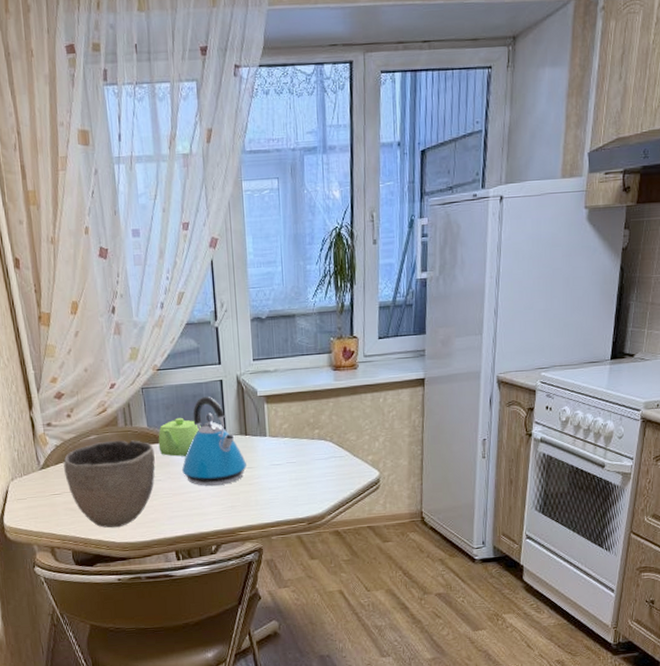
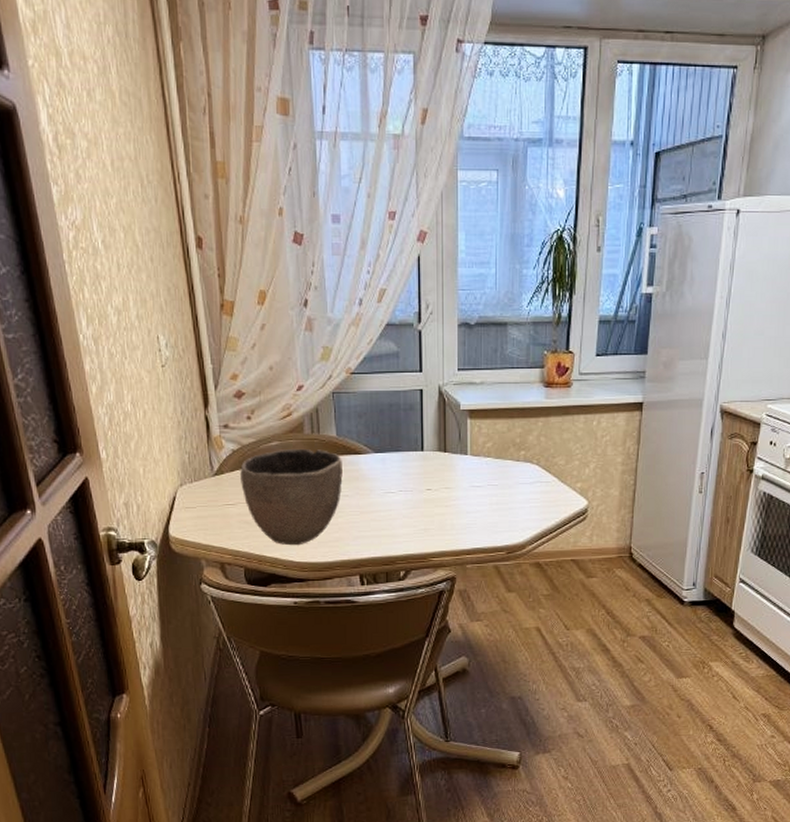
teapot: present [158,417,201,457] -> none [347,428,396,472]
kettle: present [182,397,246,486] -> none [372,407,444,505]

